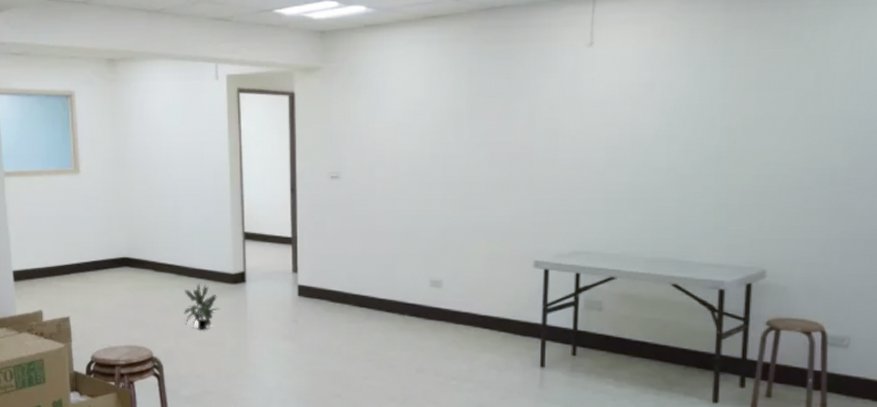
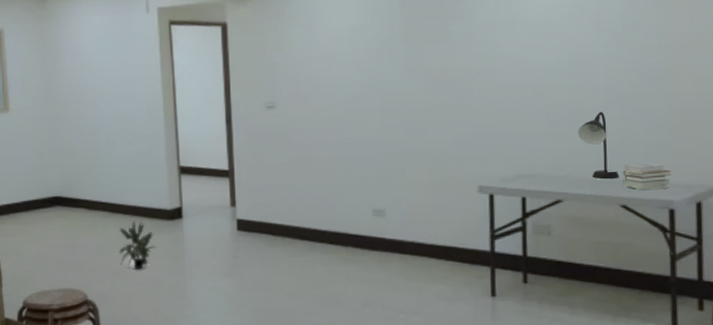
desk lamp: none [635,191,673,259] -> present [577,111,620,180]
books: none [676,244,724,271] -> present [622,163,672,191]

